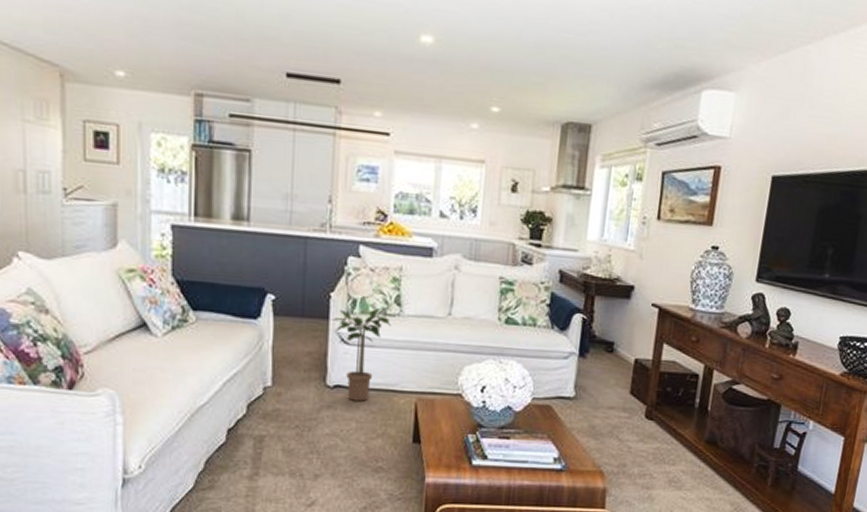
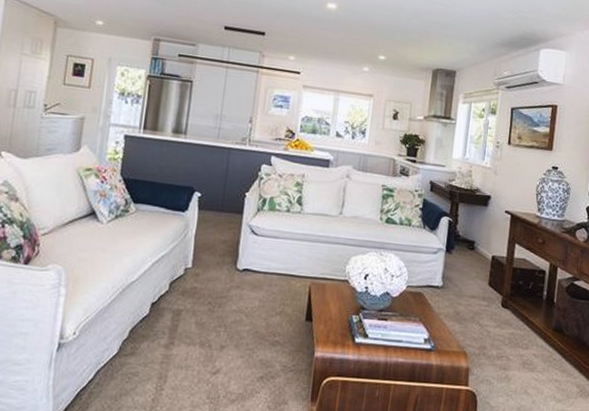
potted plant: present [332,306,396,402] -> none [245,205,297,284]

